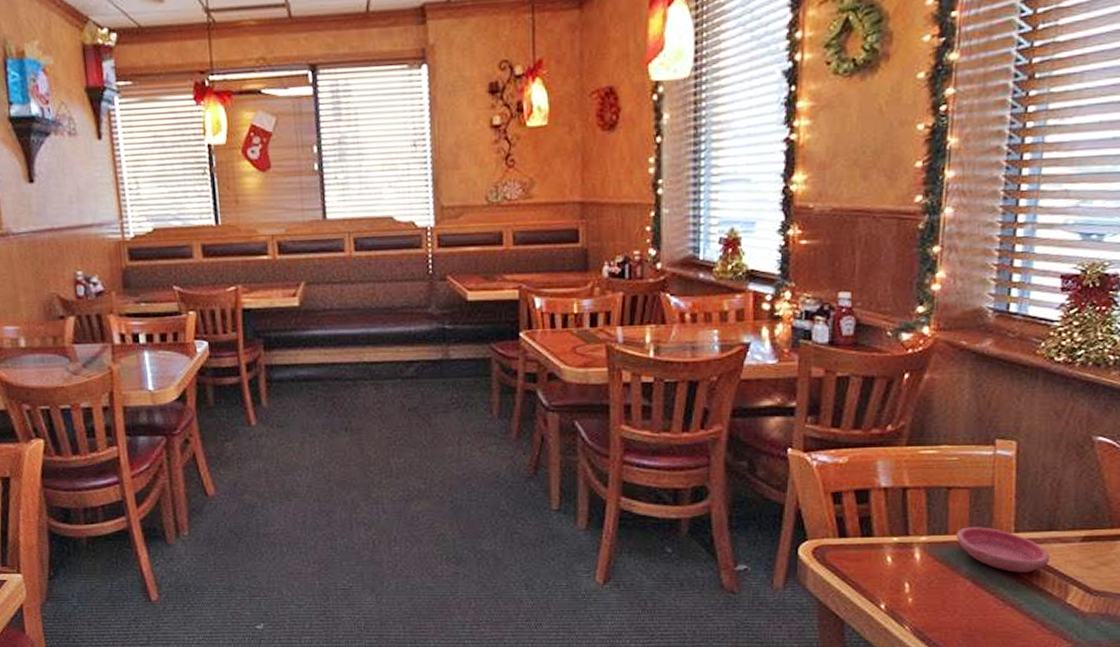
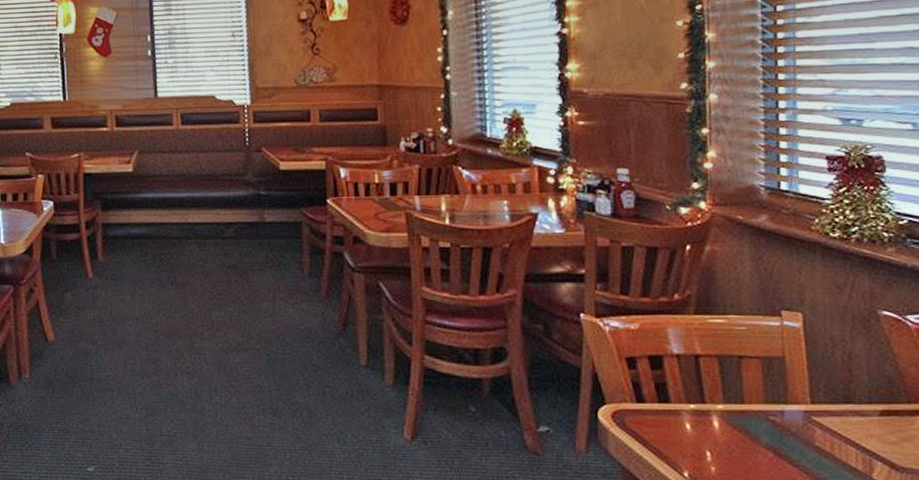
saucer: present [956,527,1050,573] -> none [753,397,850,446]

